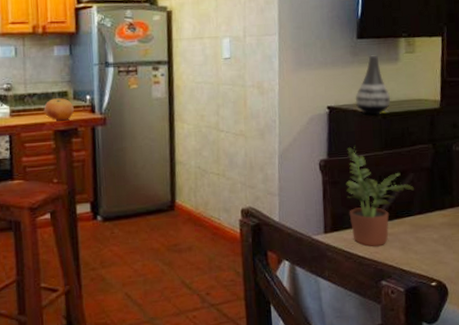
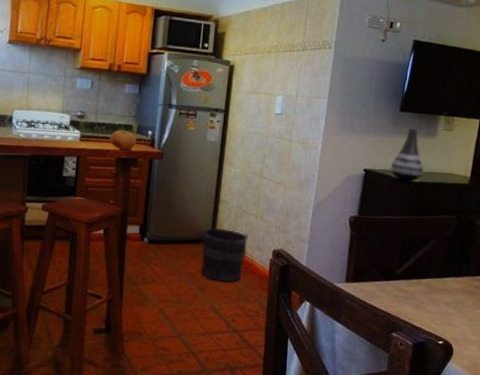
bucket: none [159,193,213,254] -> present [200,227,249,283]
potted plant: present [346,147,415,248] -> none [371,208,435,302]

